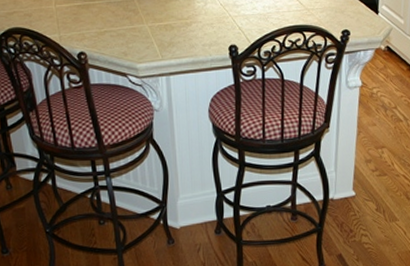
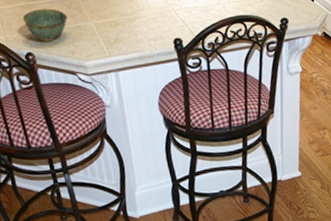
bowl: none [78,9,124,43] -> present [22,8,68,43]

